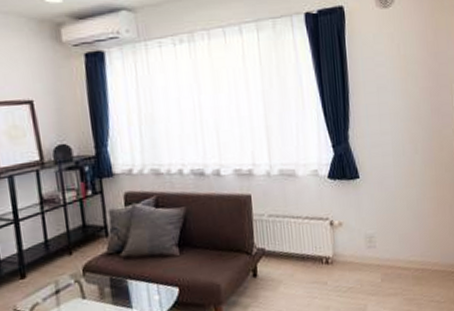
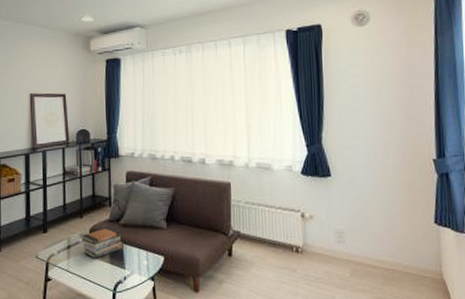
book stack: none [73,260,128,302] -> present [82,226,123,259]

